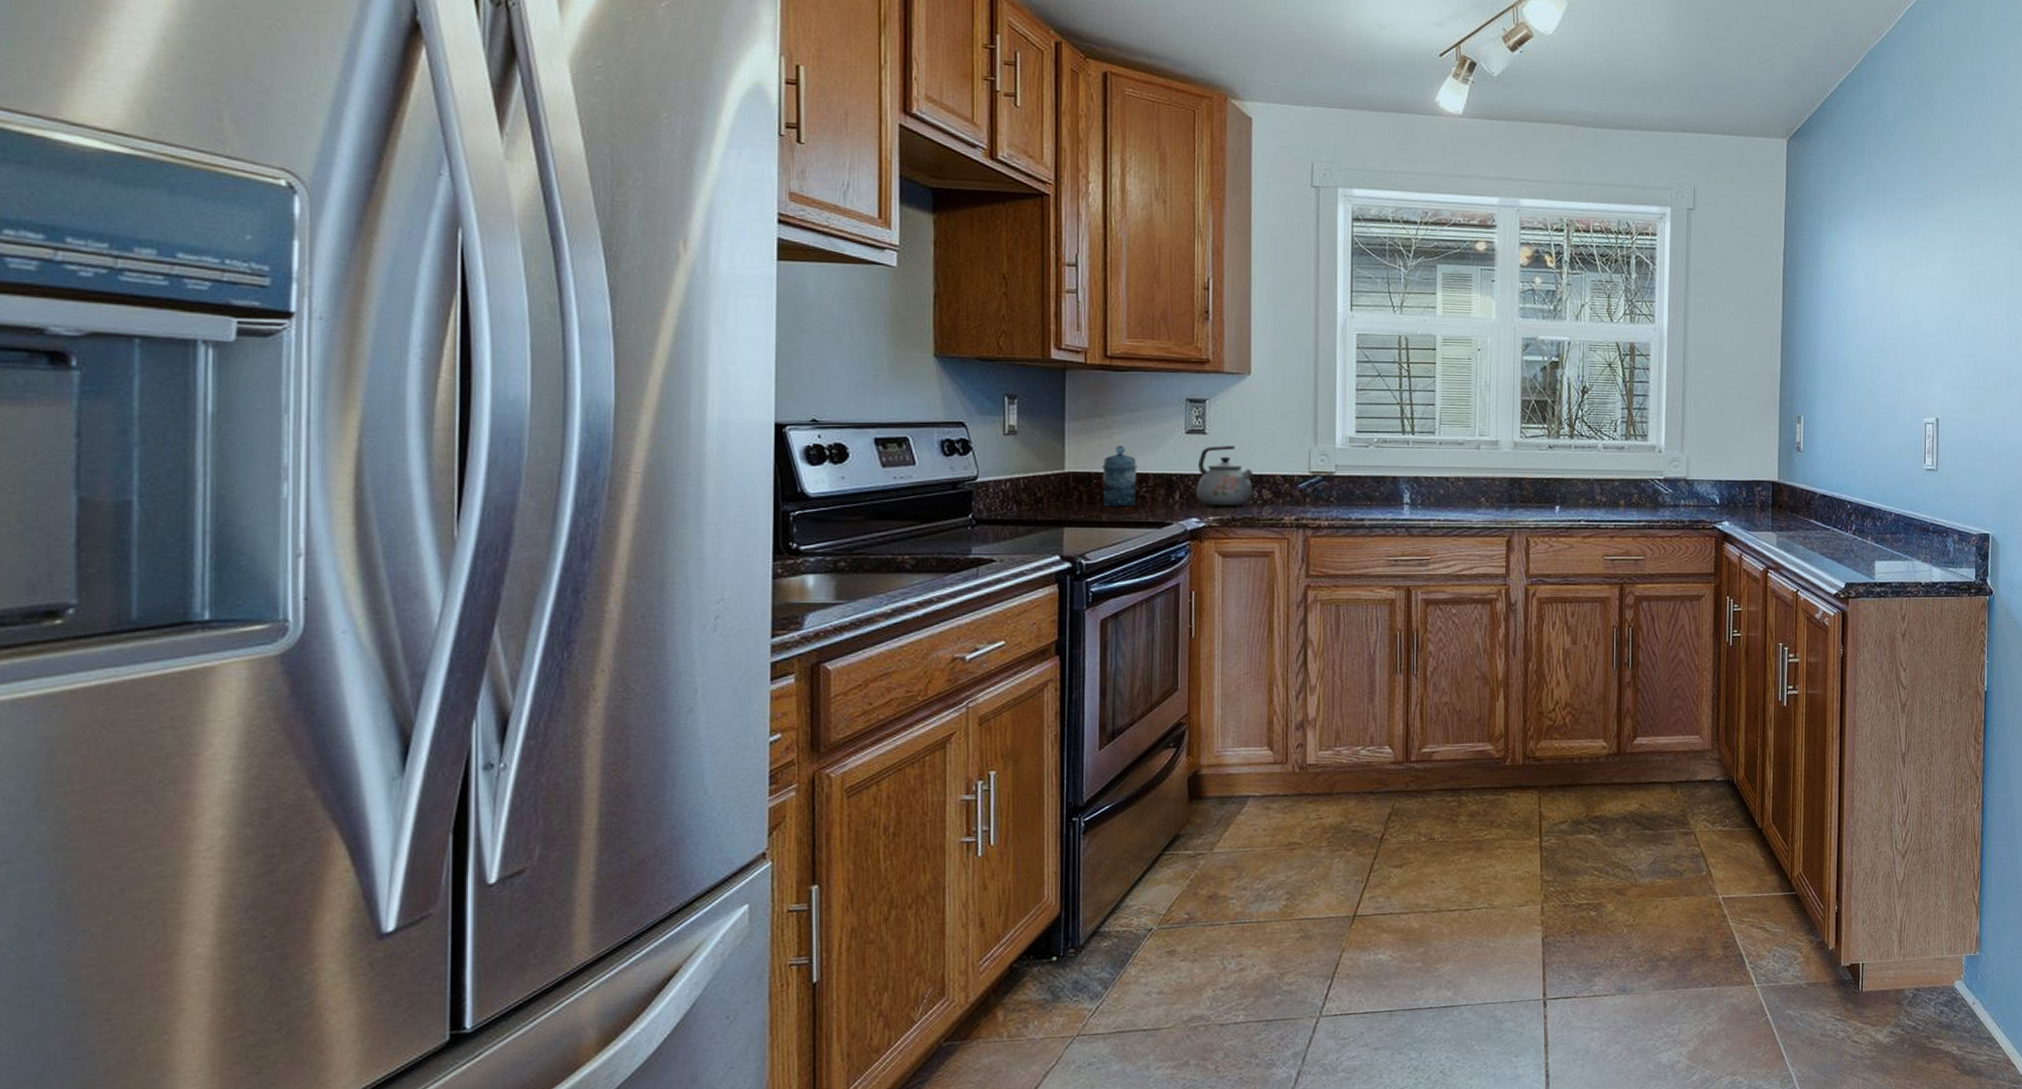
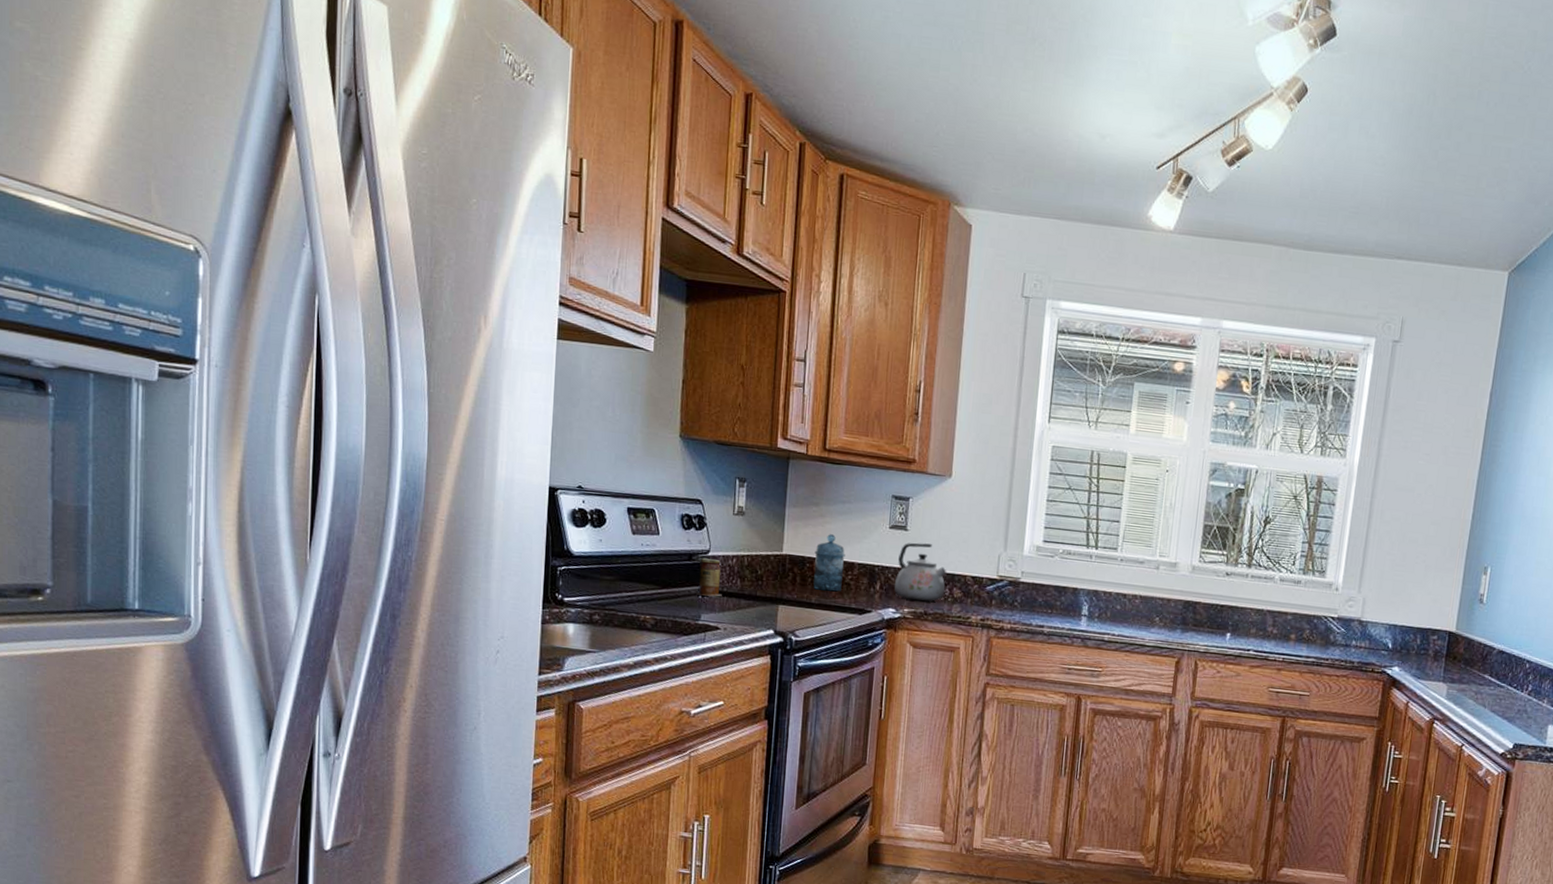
canister: none [963,486,996,526] -> present [695,558,722,597]

